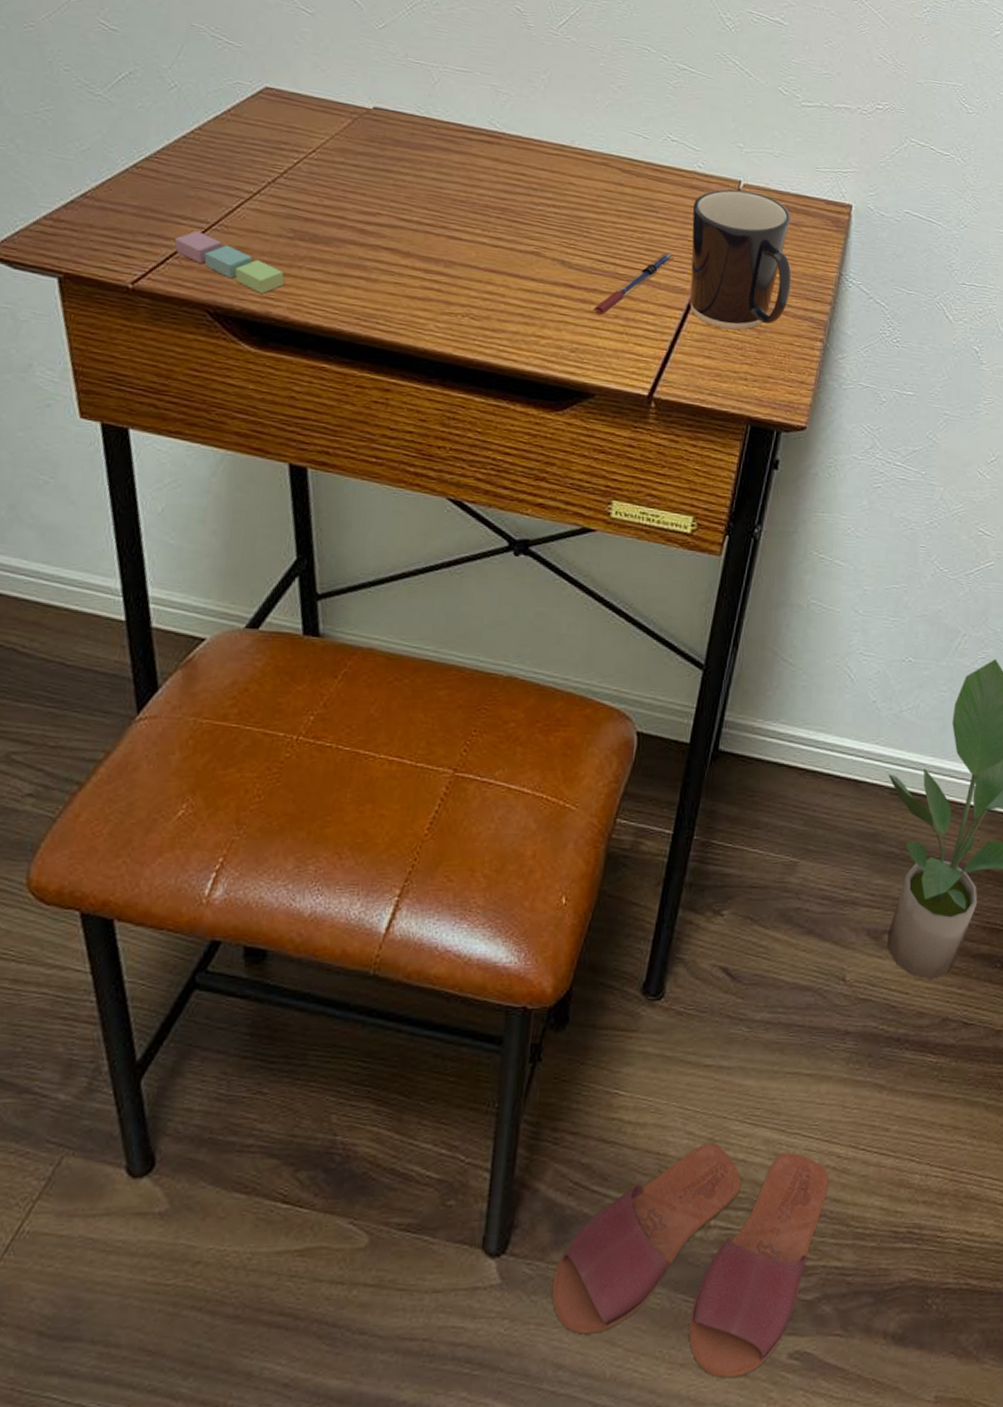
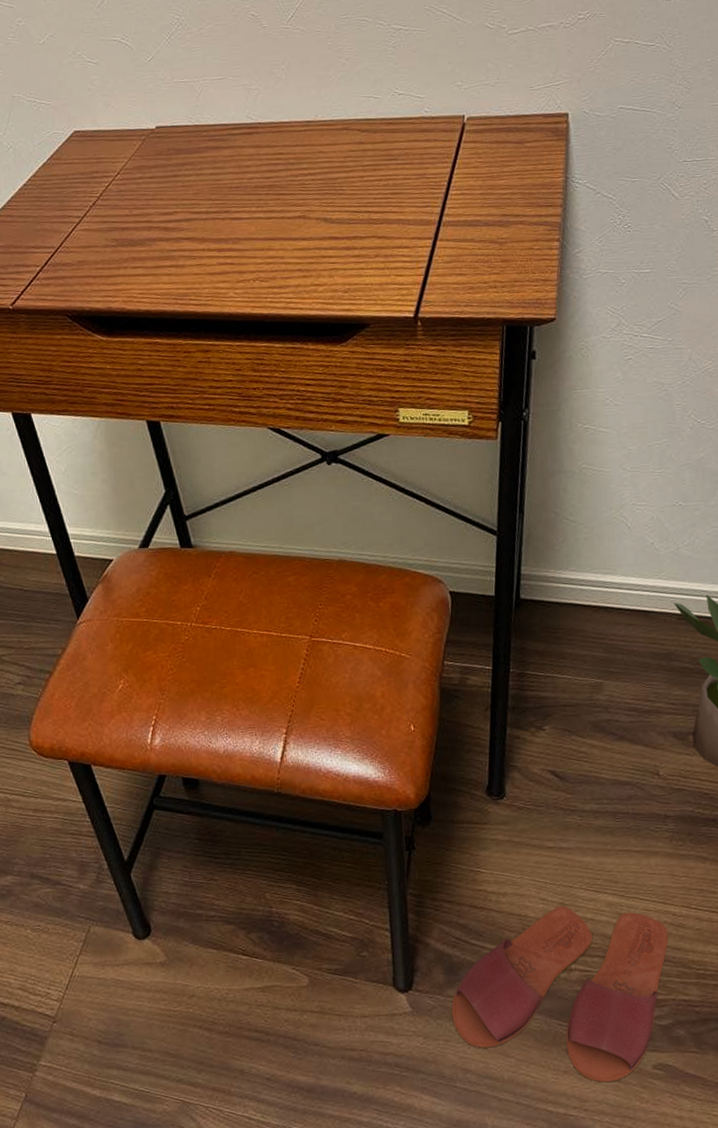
sticky notes: present [174,230,285,294] -> none [33,255,117,294]
pen: present [593,253,675,316] -> none [356,192,418,258]
mug: present [690,189,792,330] -> none [426,122,524,248]

